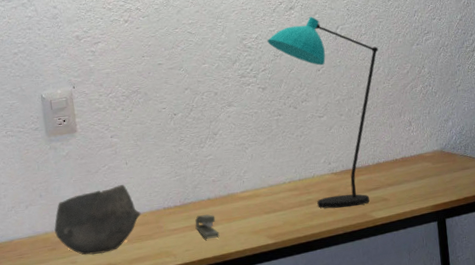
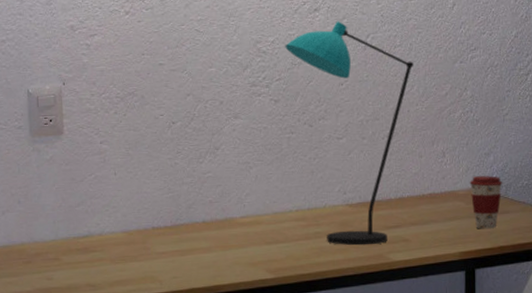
bowl: present [54,185,141,255] -> none [31,197,127,273]
stapler: present [195,214,220,240] -> none [186,239,213,268]
coffee cup: none [434,138,462,185] -> present [469,176,503,229]

